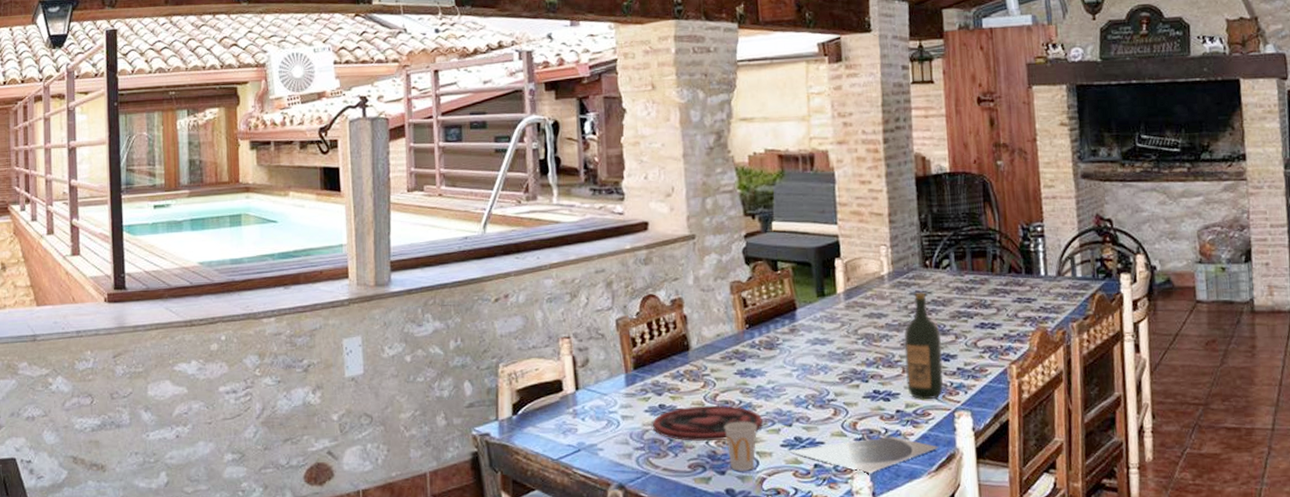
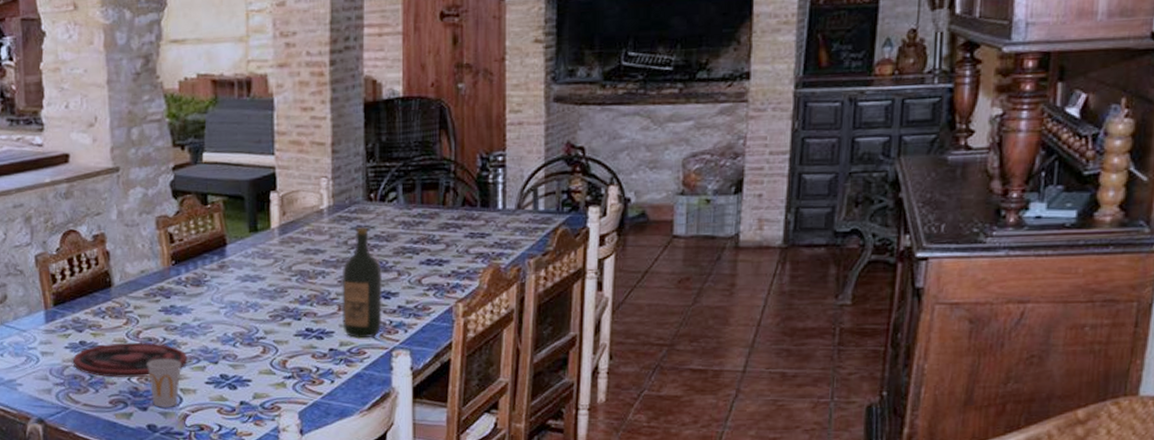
plate: present [787,436,940,474] -> none [212,374,374,412]

